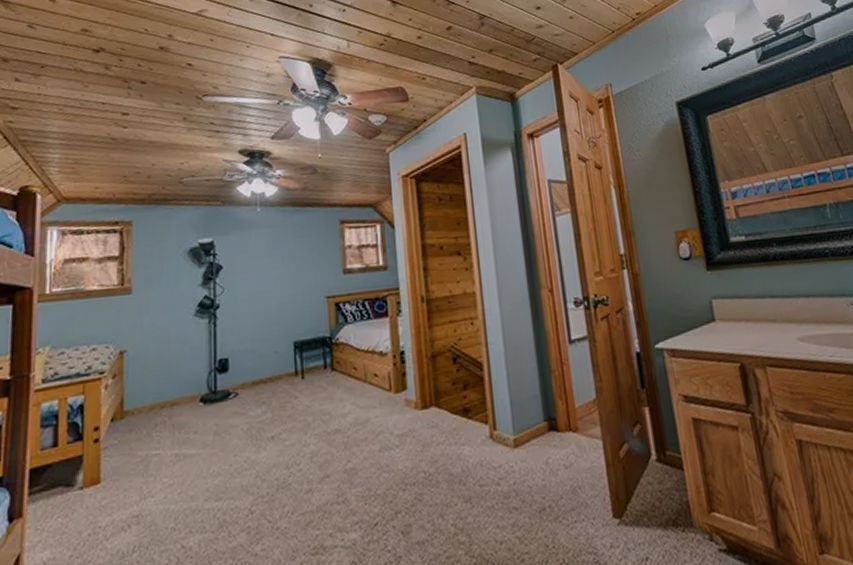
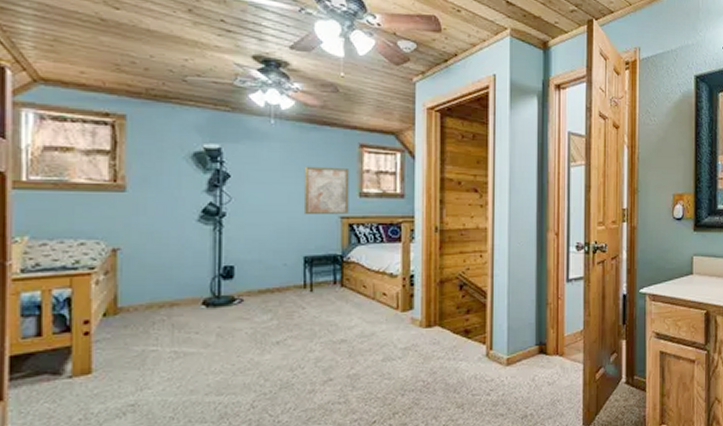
wall art: none [289,246,335,299] -> present [303,166,350,215]

